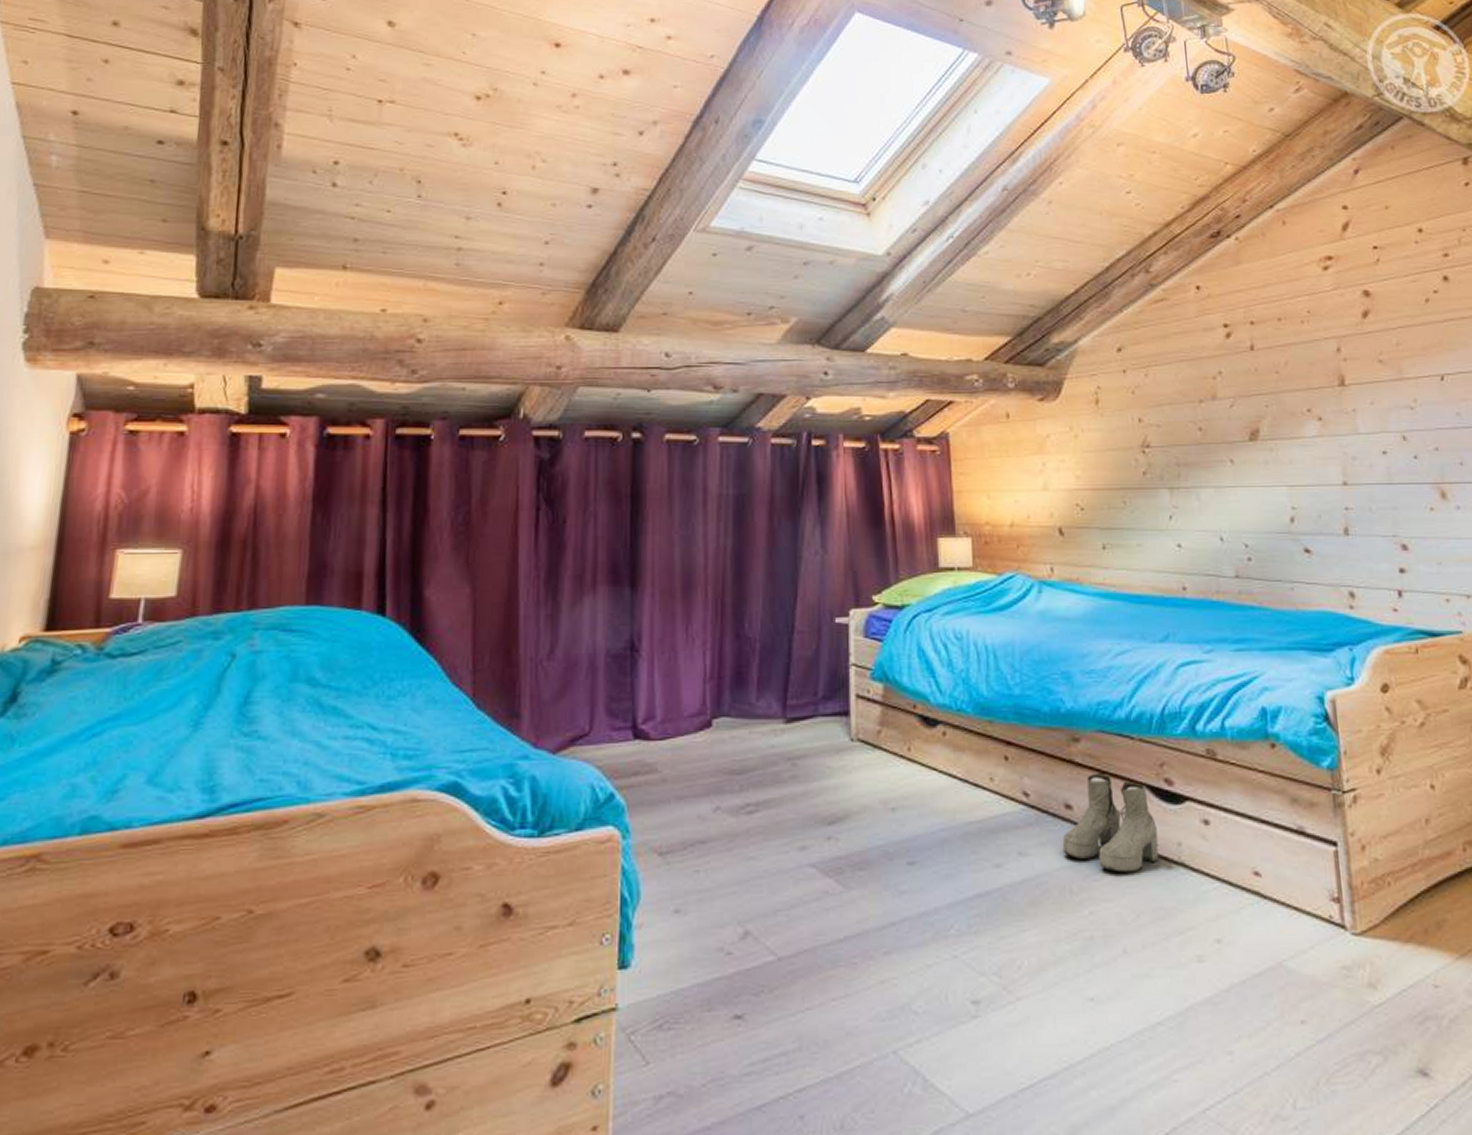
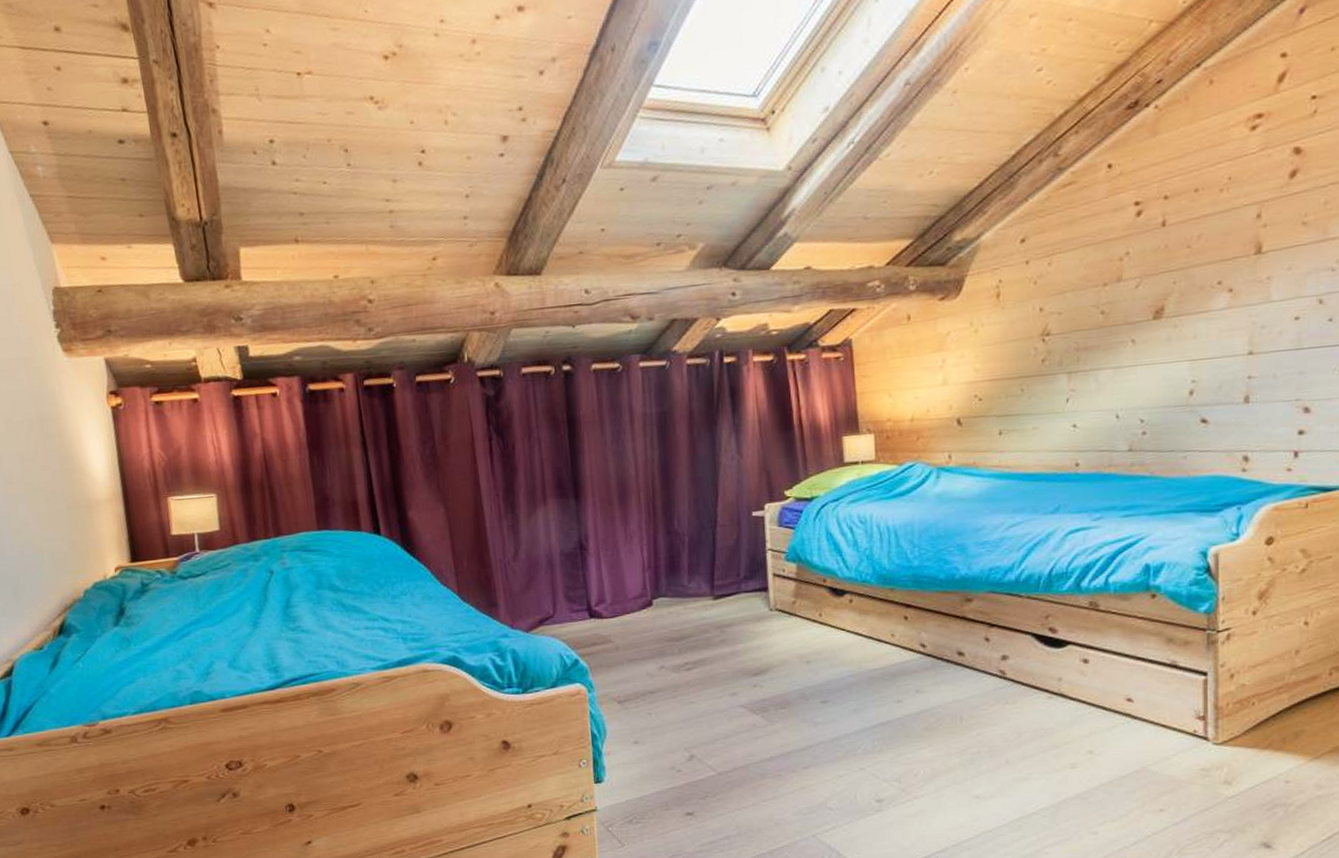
boots: present [1062,773,1159,873] -> none [954,626,1041,703]

